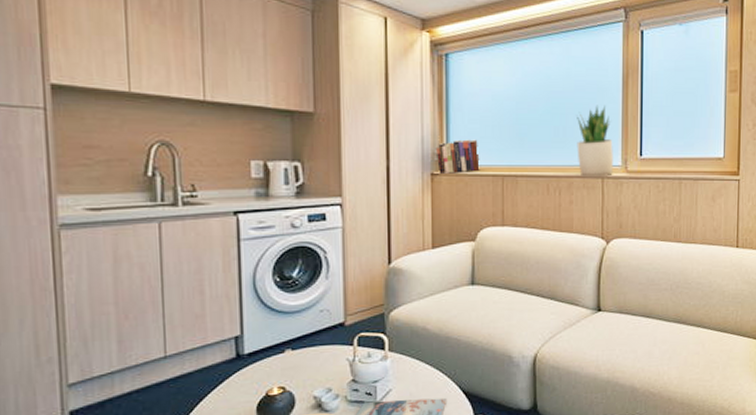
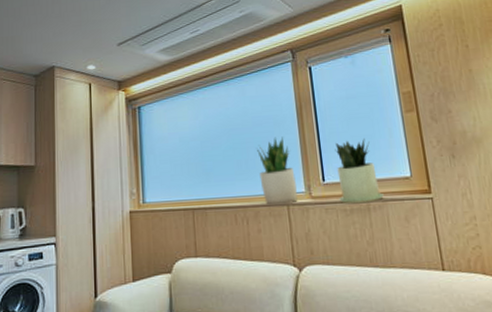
books: present [435,139,480,175] -> none [132,178,172,212]
planter: none [654,115,696,181] -> present [335,139,384,204]

